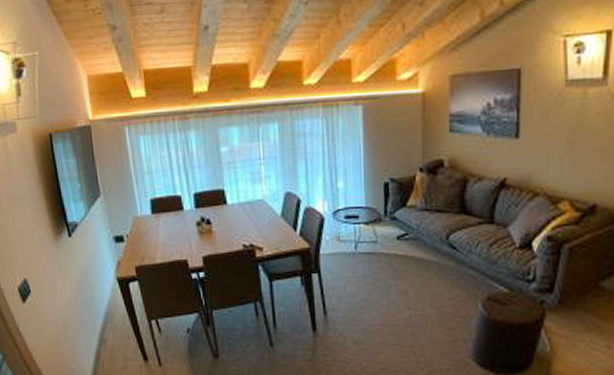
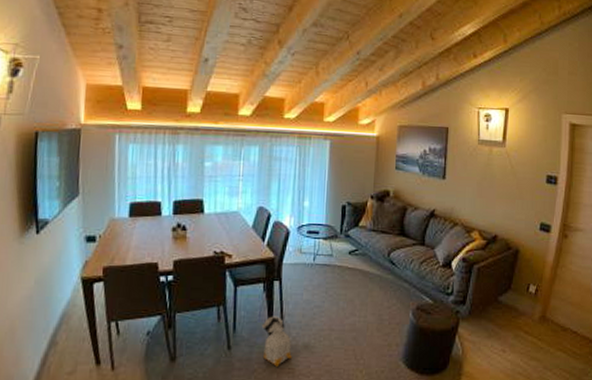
bag: none [303,311,340,364] -> present [261,316,292,367]

